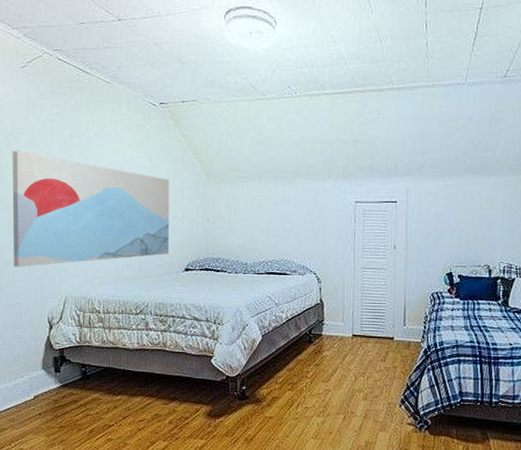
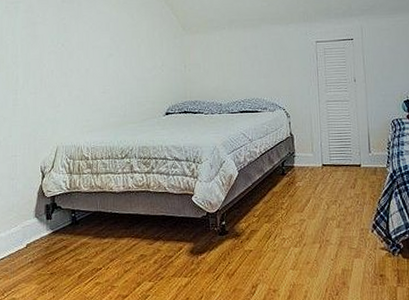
wall art: present [12,150,169,267] -> none [10,17,150,122]

